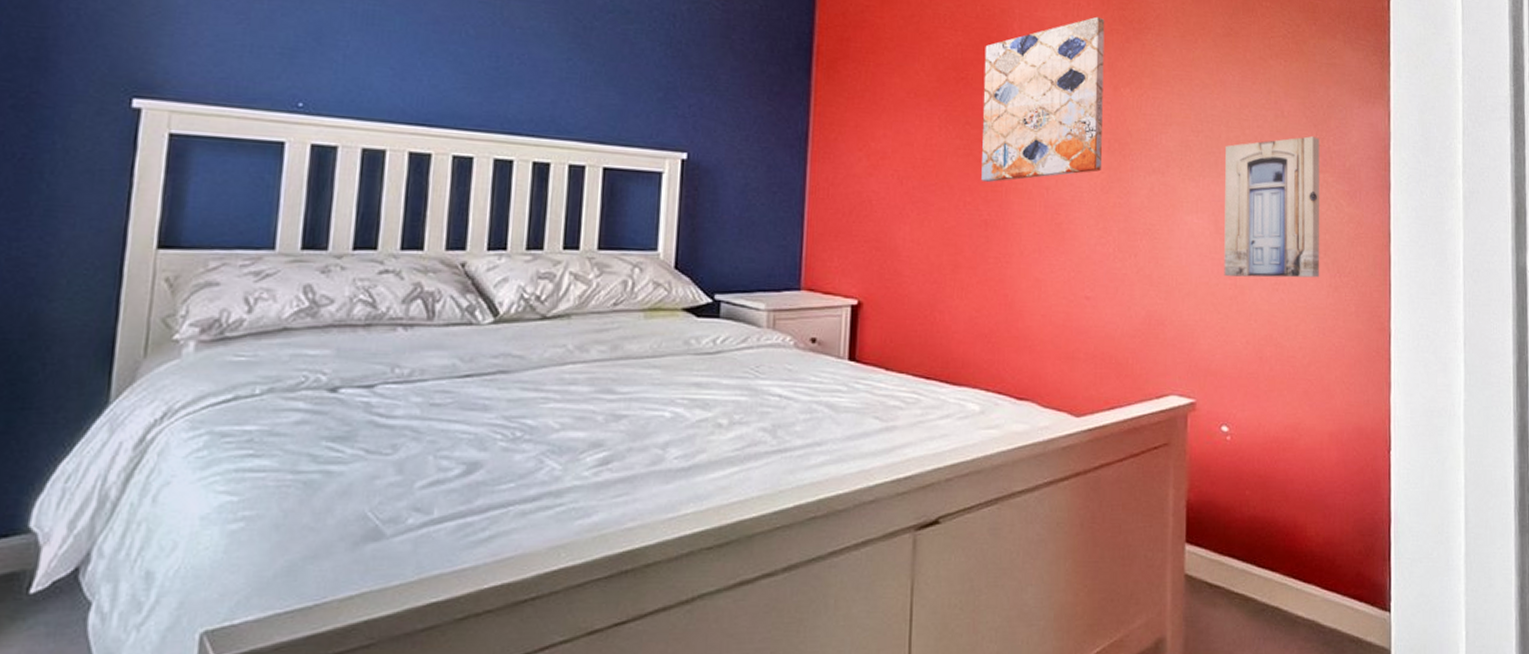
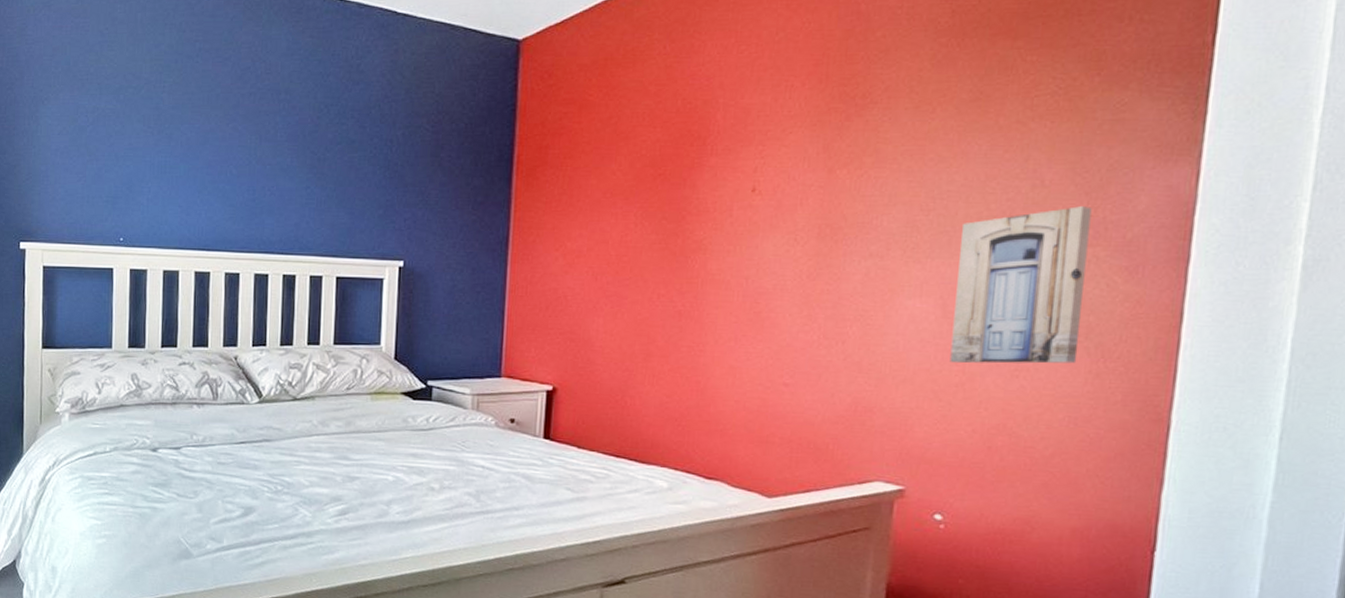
wall art: present [981,16,1105,182] -> none [676,96,822,274]

